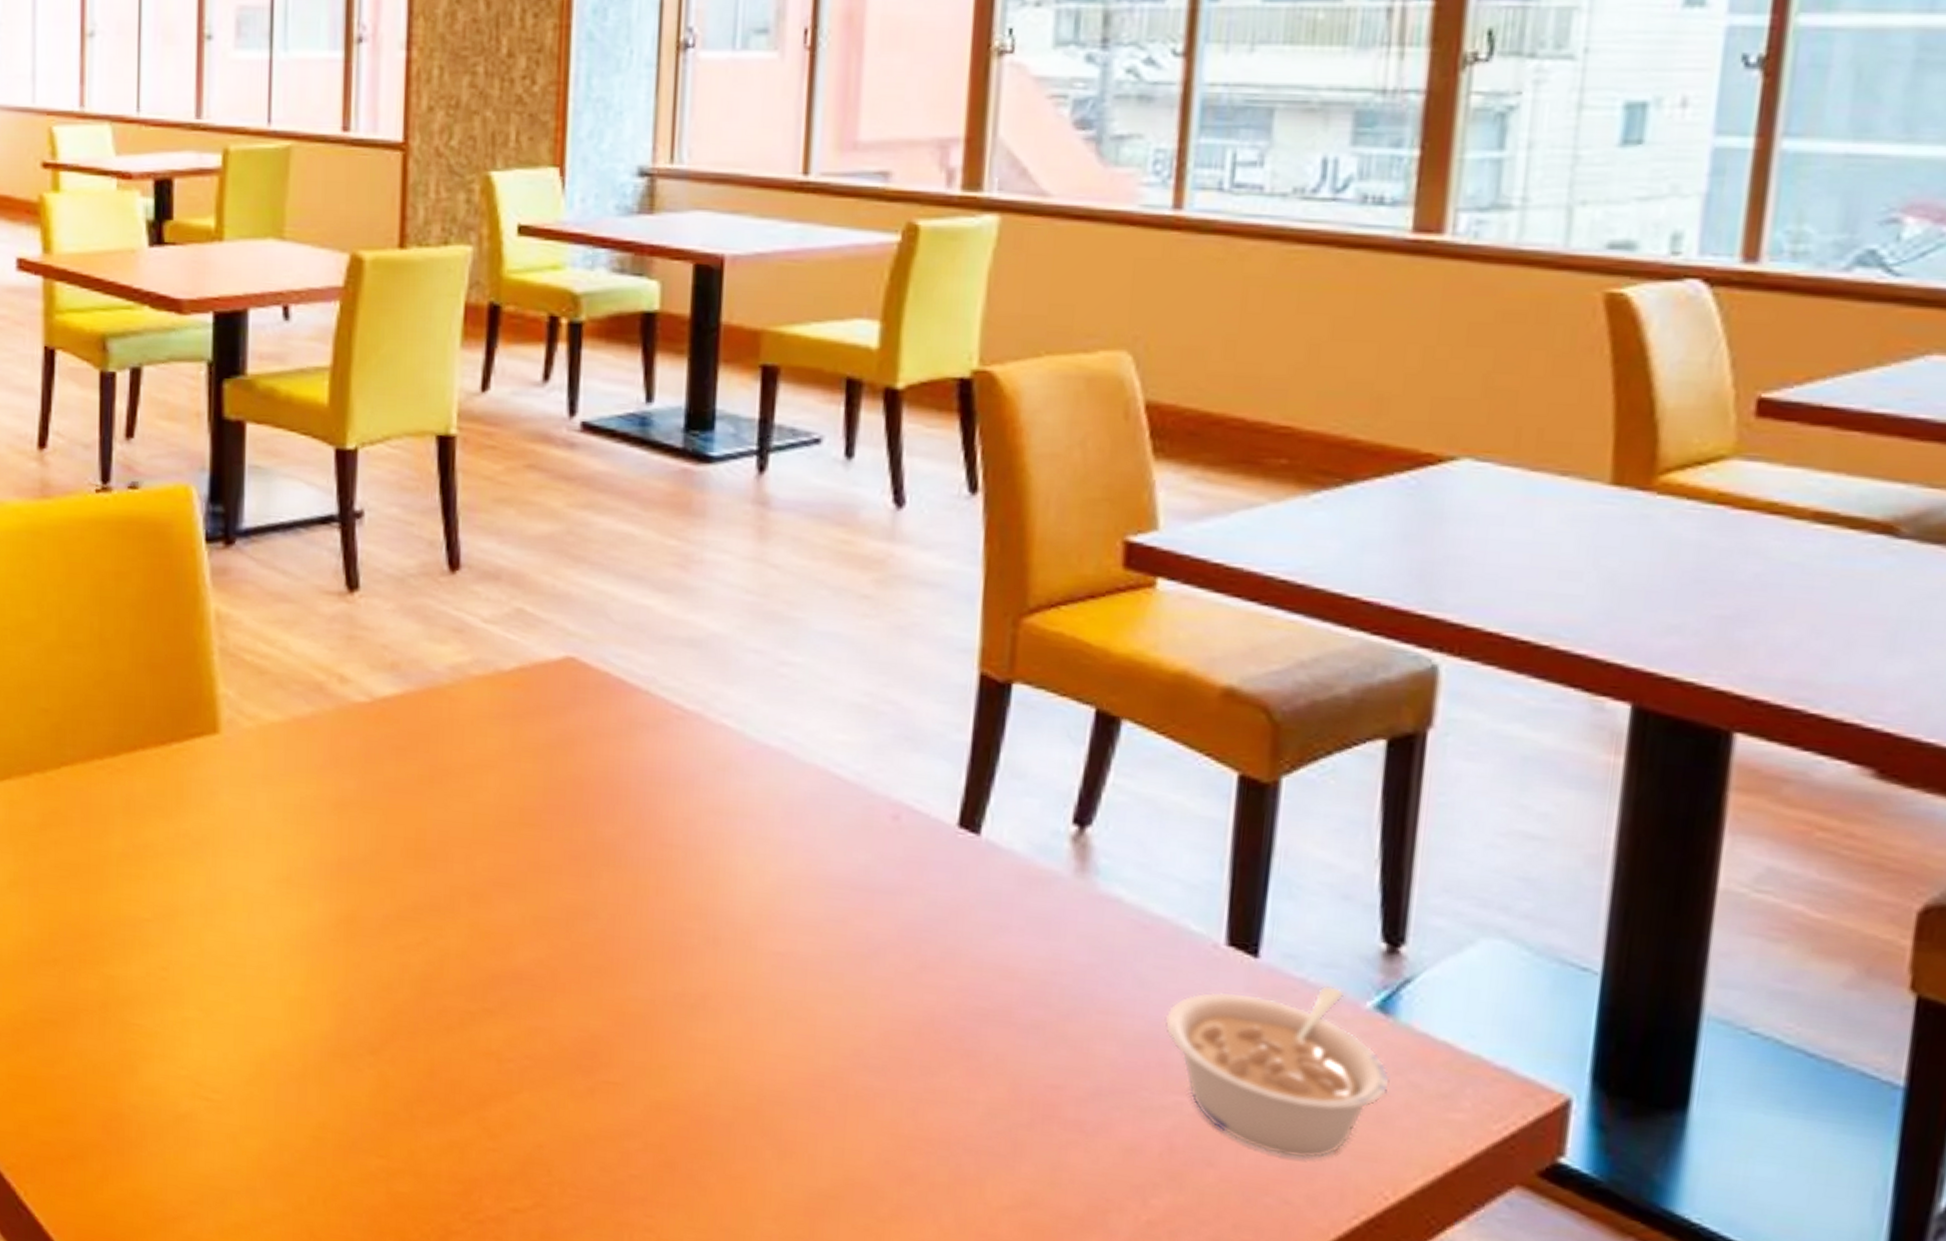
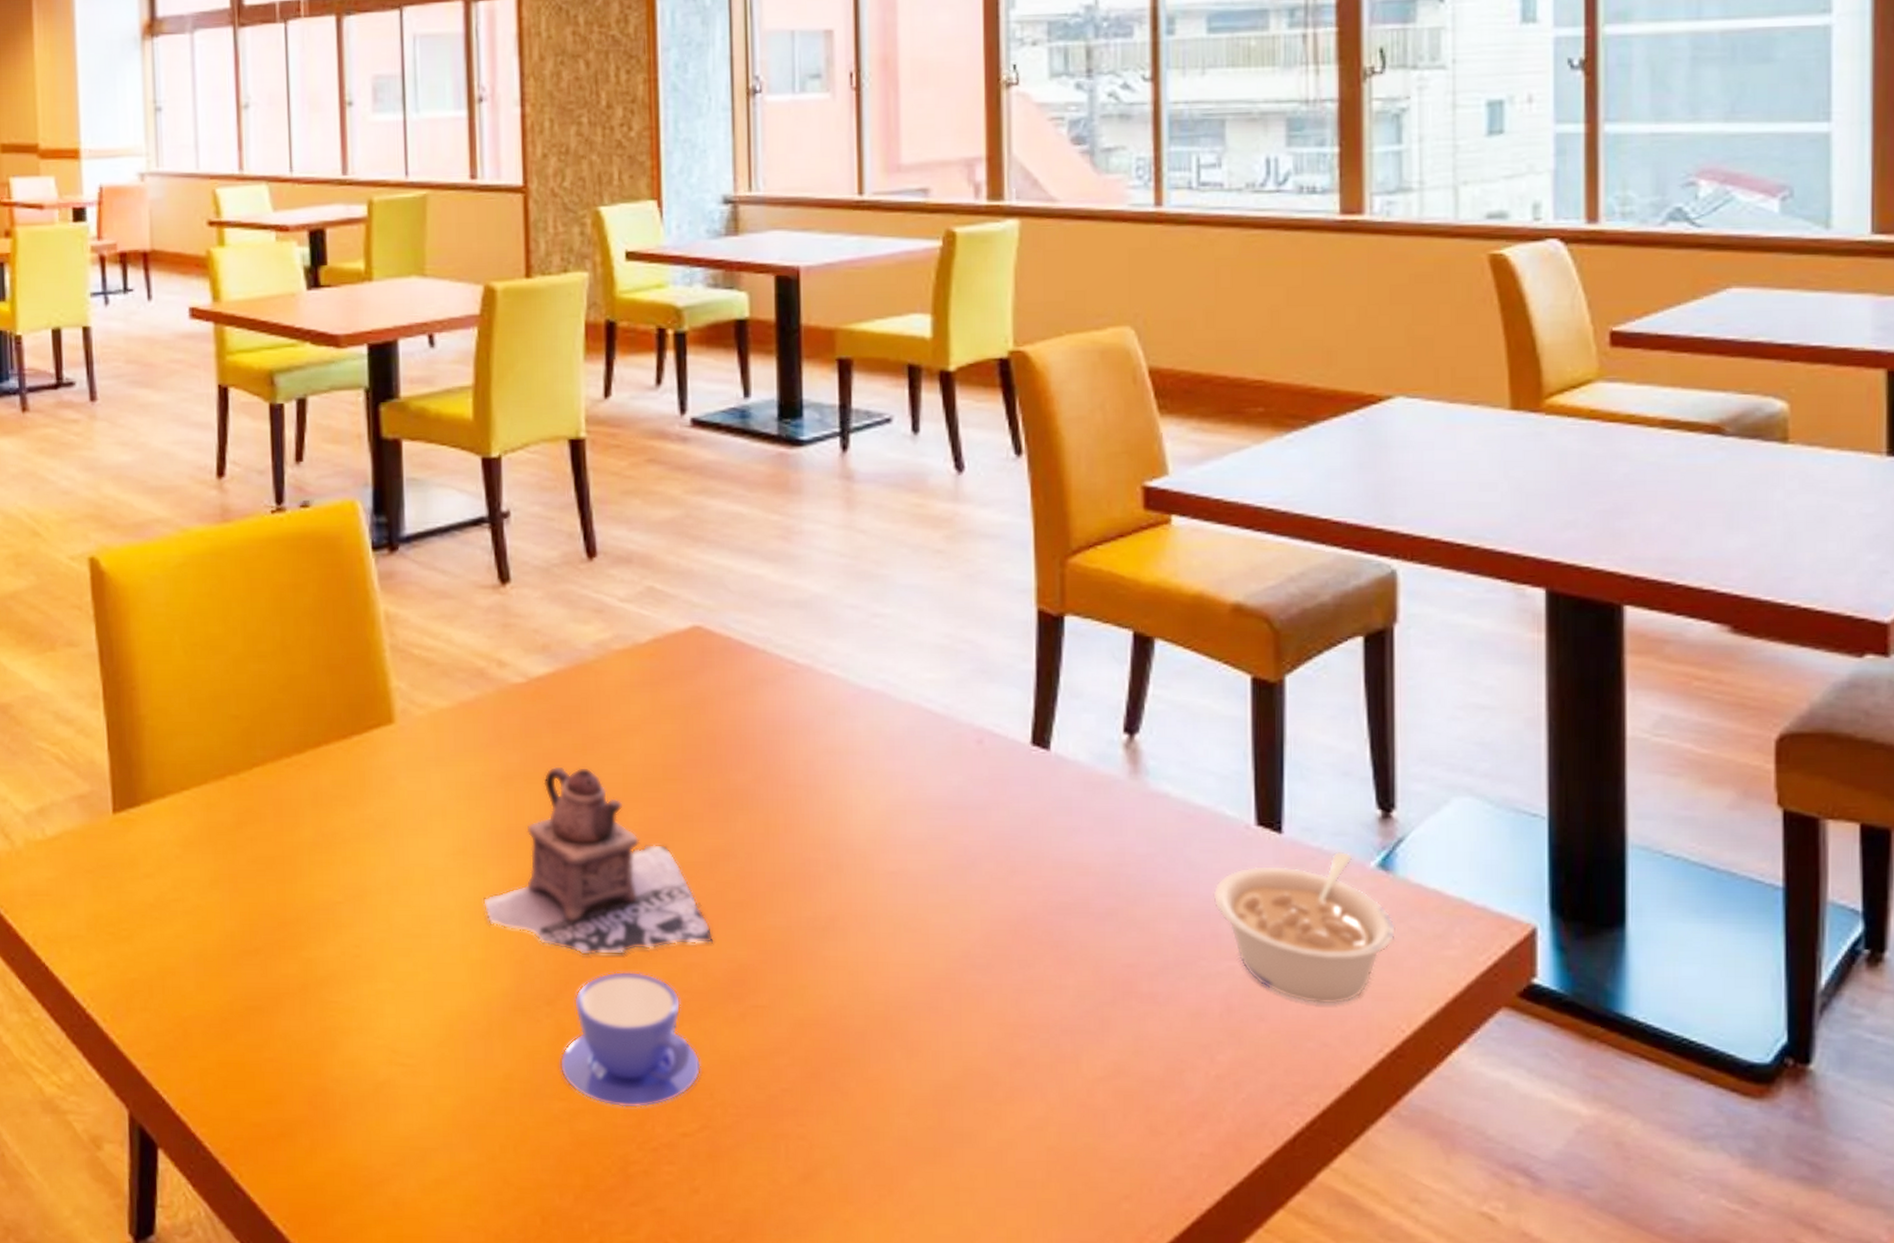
teapot: none [306,797,565,1010] -> present [483,766,714,955]
teacup: none [380,1027,540,1176] -> present [559,971,701,1108]

